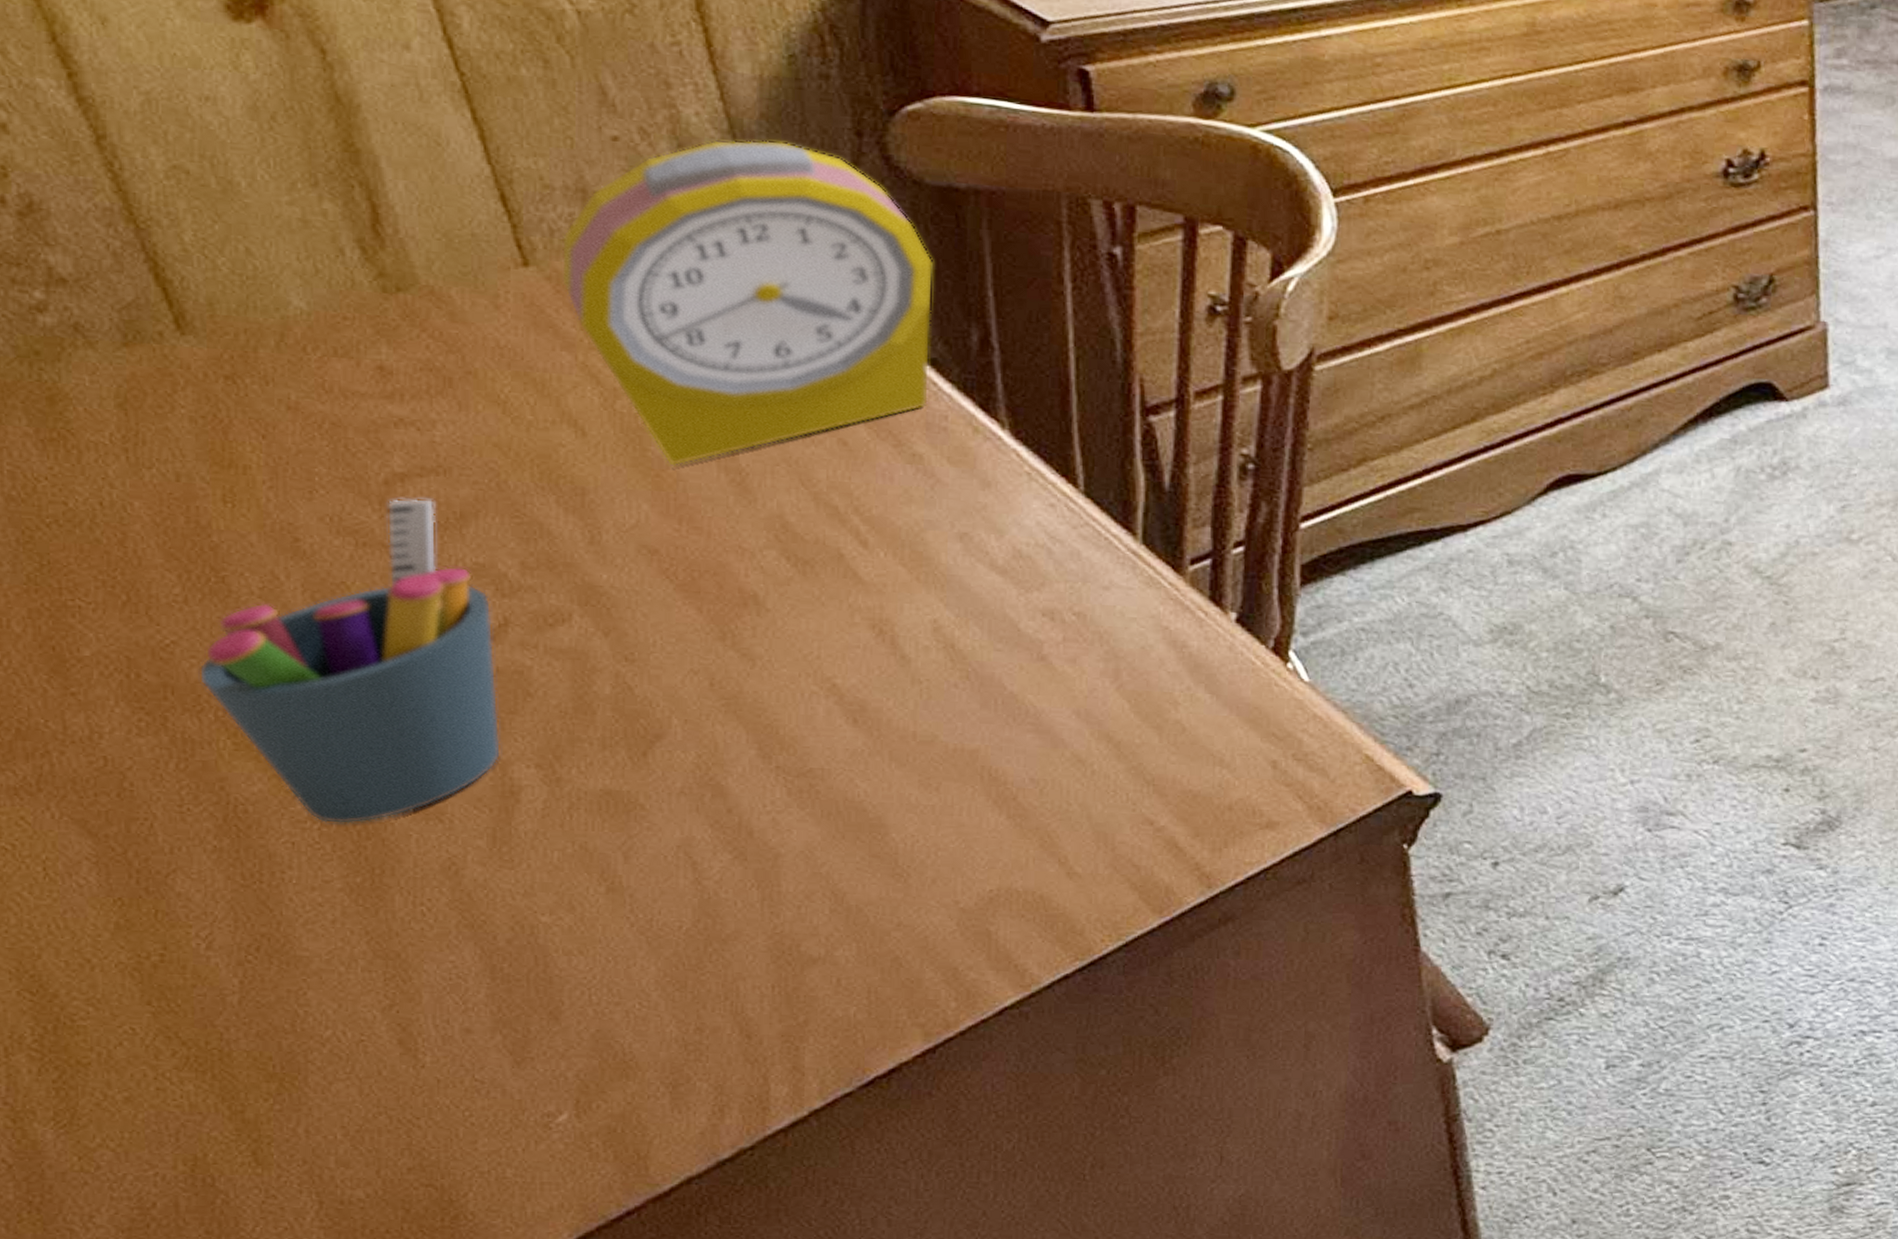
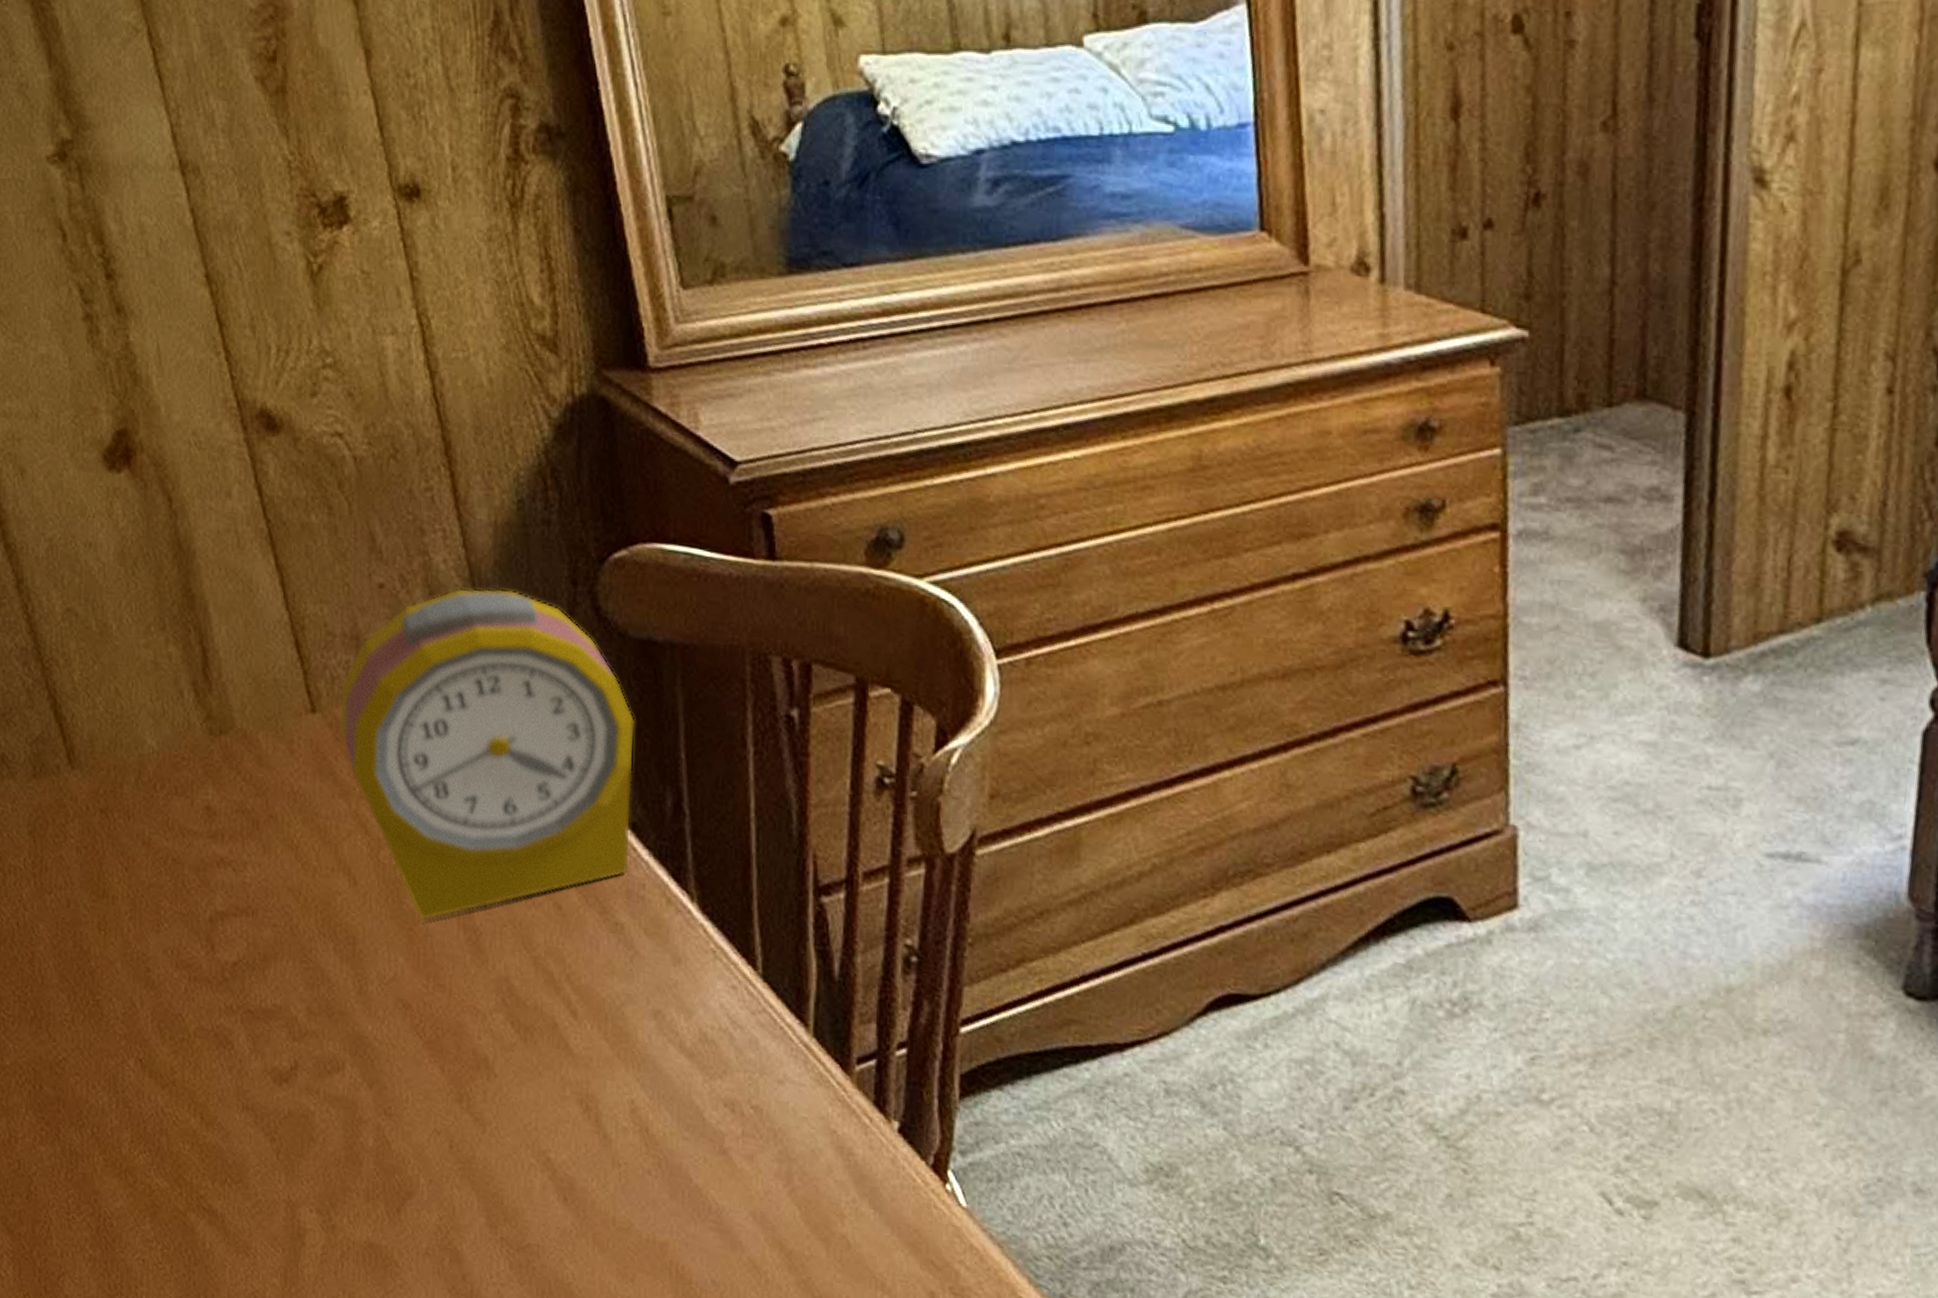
pen holder: present [198,498,502,825] -> none [81,936,292,1249]

